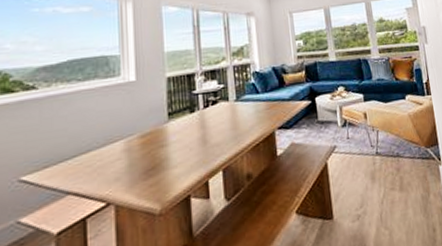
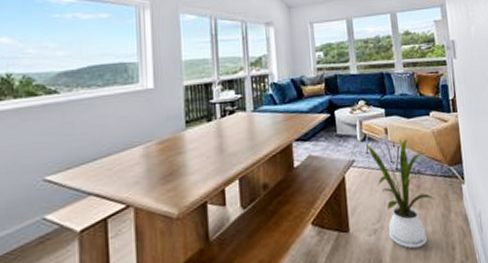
house plant: none [342,119,415,233] -> present [361,134,436,249]

